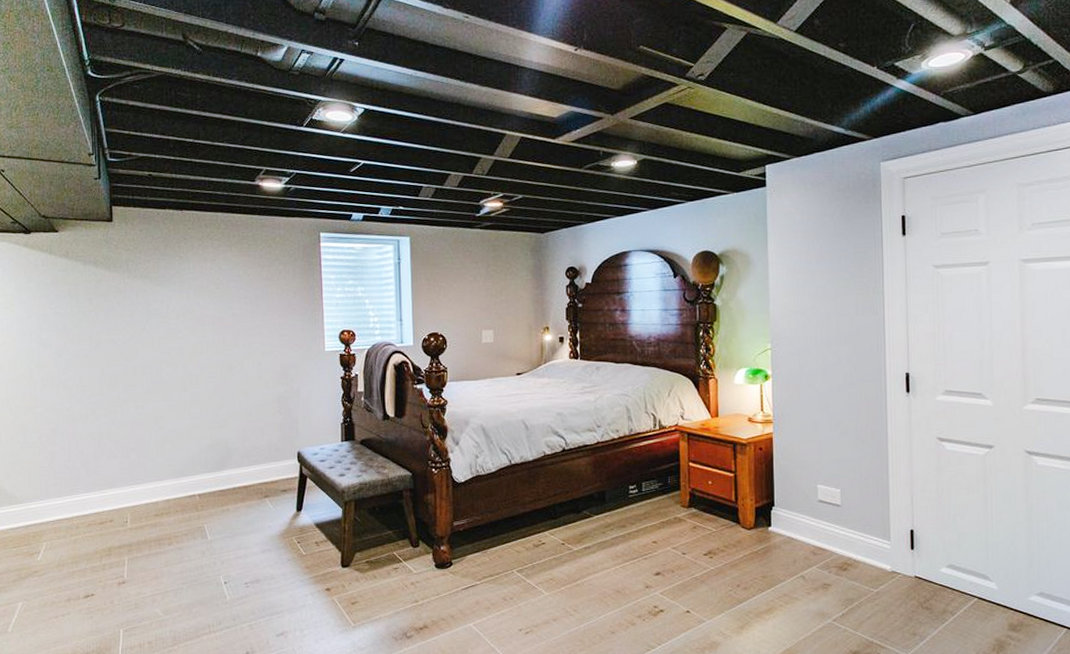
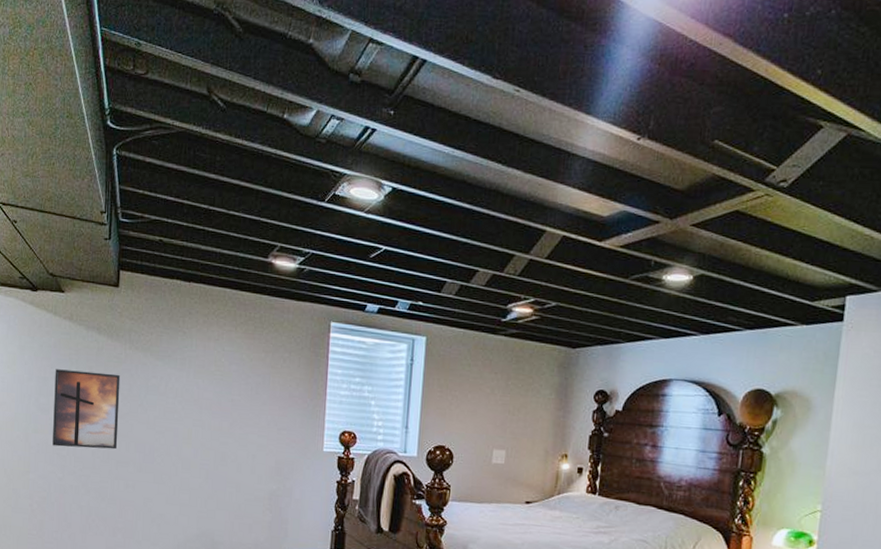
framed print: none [55,303,124,378] -> present [52,369,121,450]

